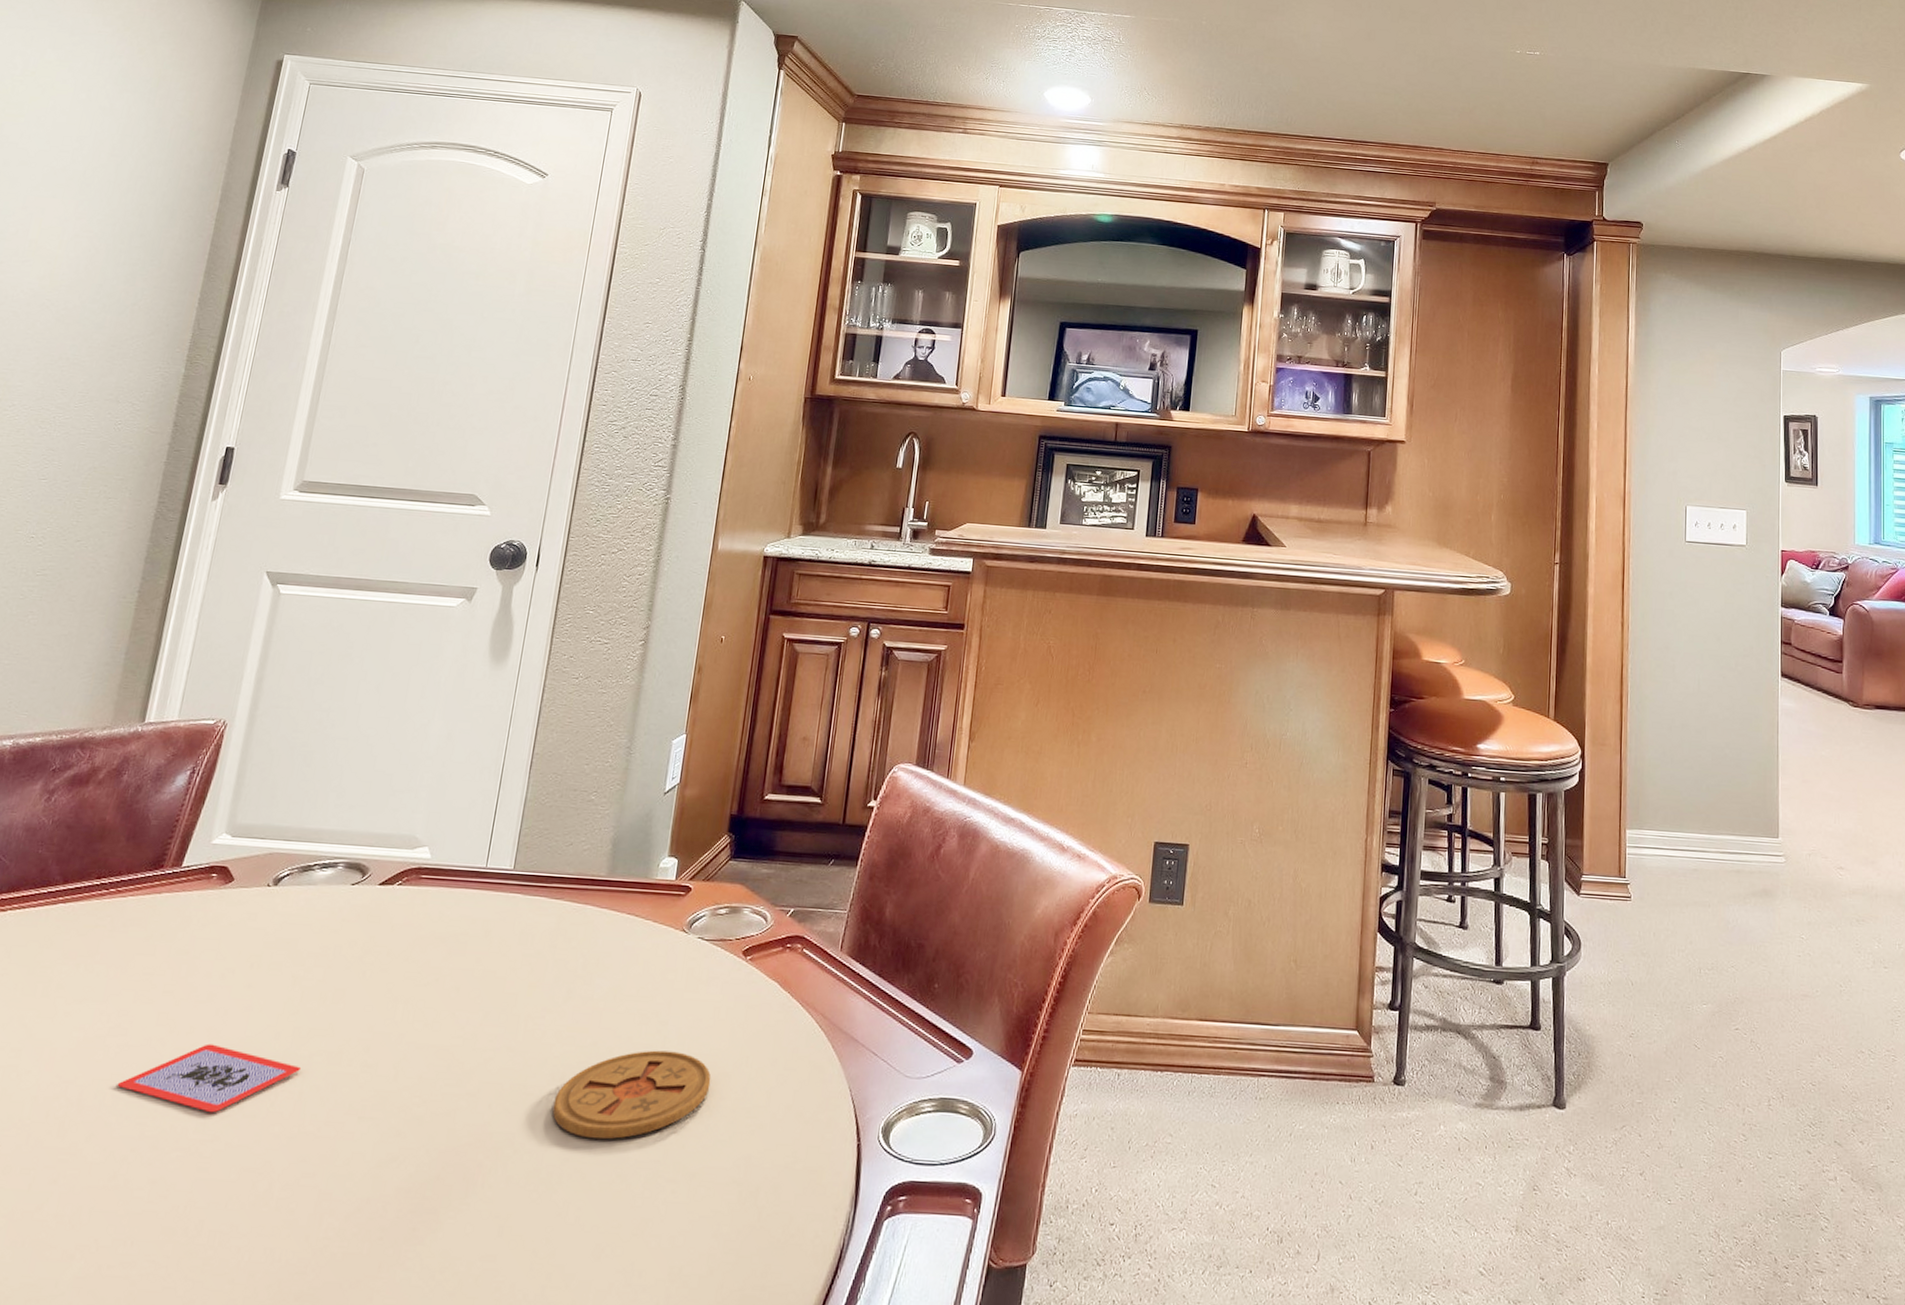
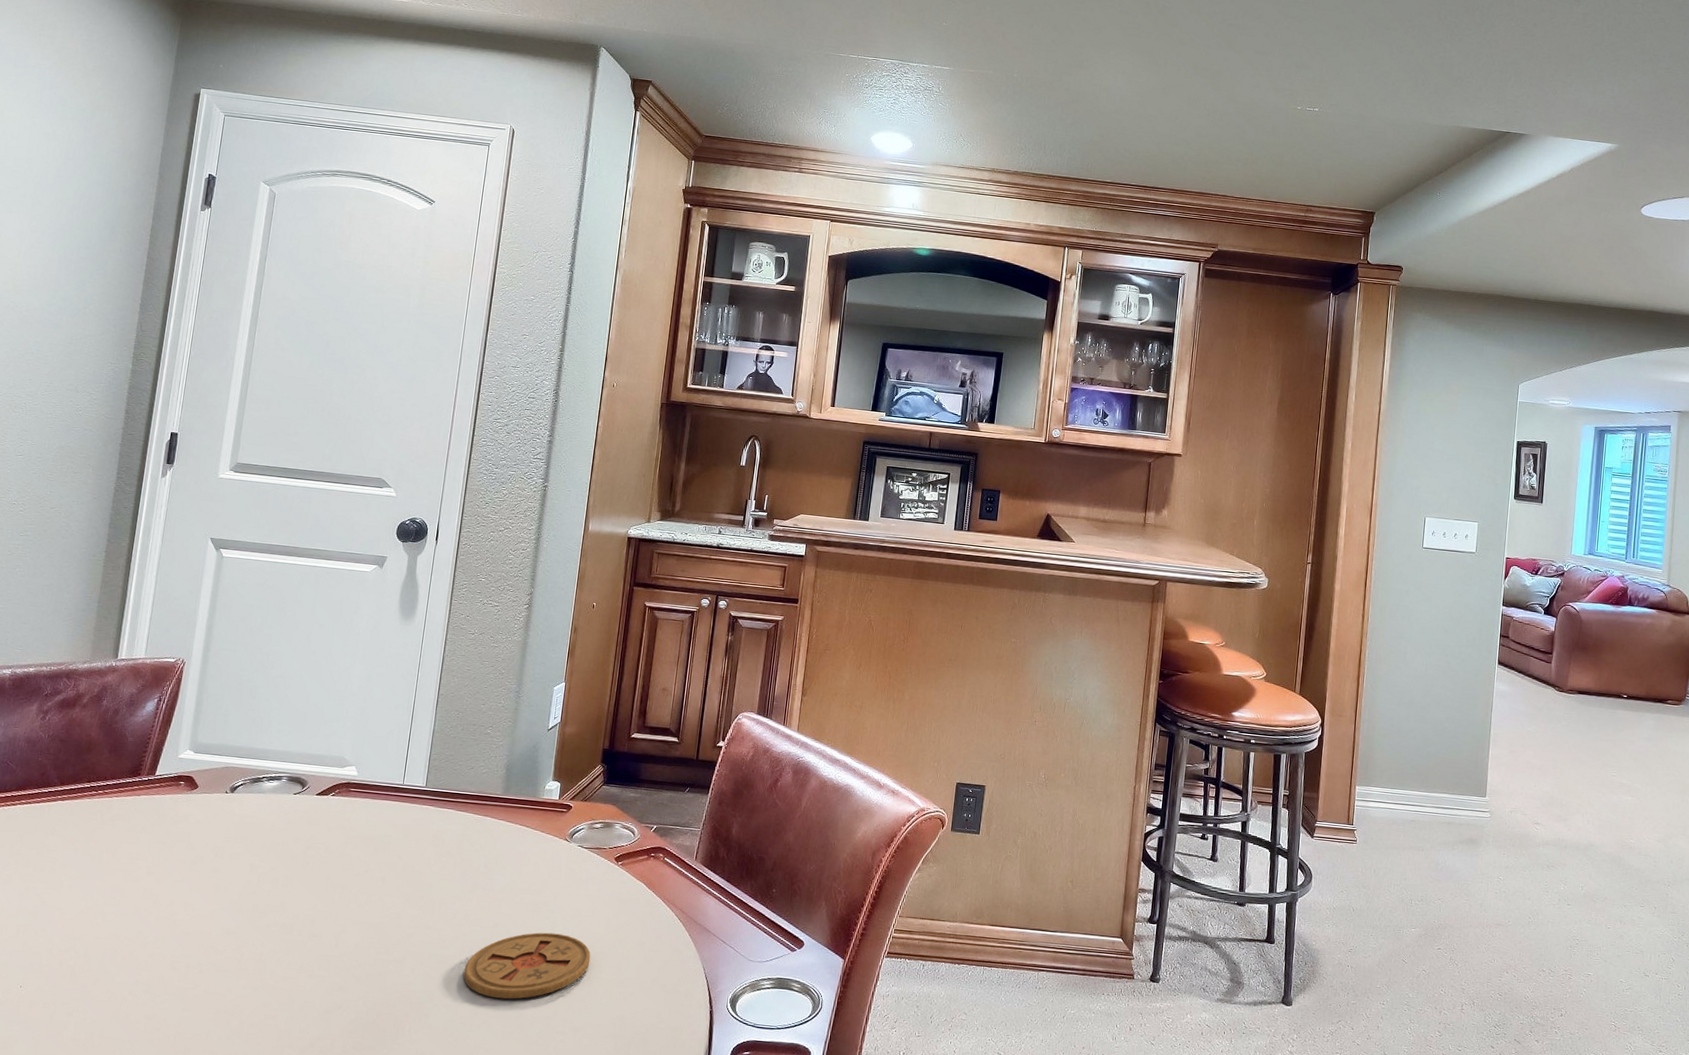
playing card: present [117,1043,302,1112] -> none [114,914,261,966]

